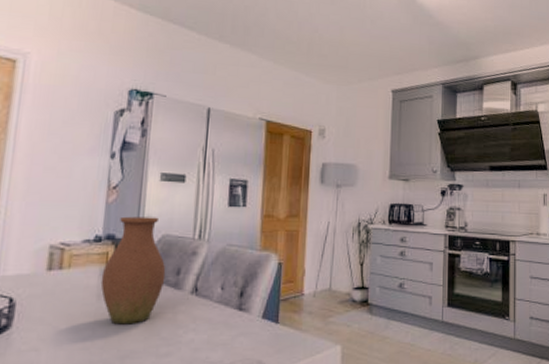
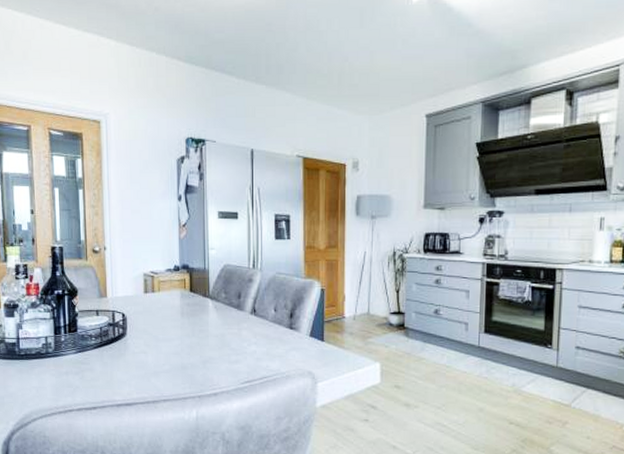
vase: present [100,216,166,325] -> none [182,249,230,337]

